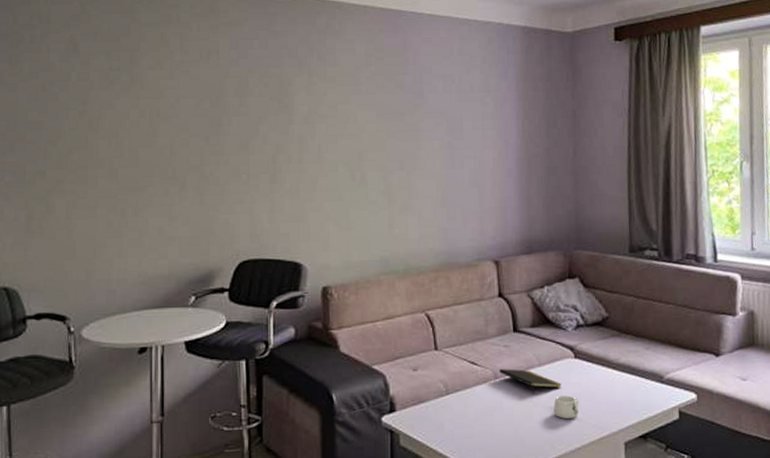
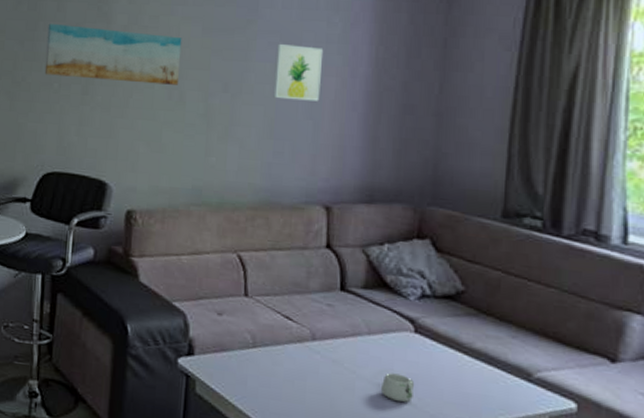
wall art: none [232,118,360,168] -> present [44,23,182,85]
wall art: none [441,123,481,172] -> present [273,43,324,101]
notepad: present [499,369,561,394] -> none [318,330,394,366]

